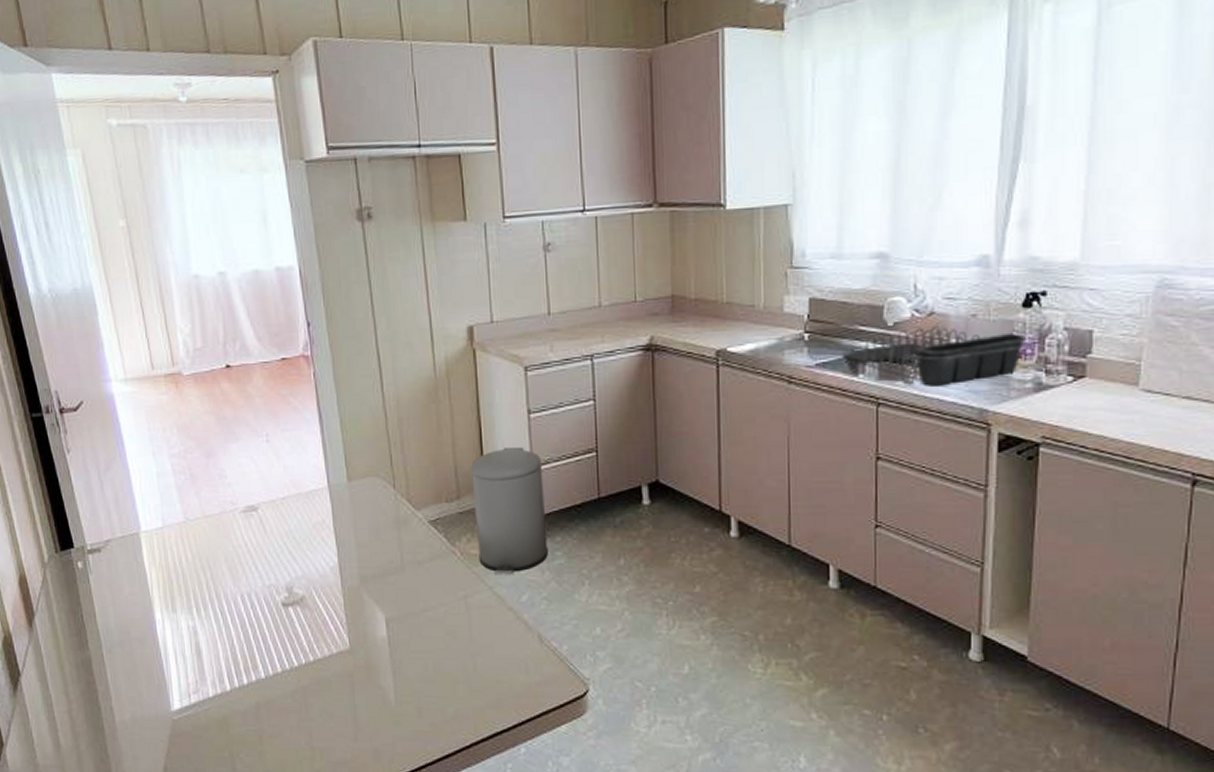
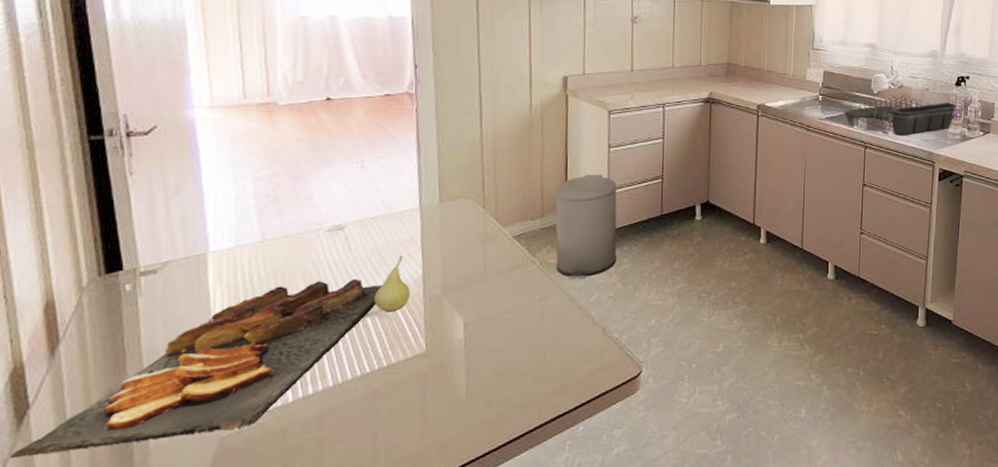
food platter: none [12,564,300,721] -> present [10,278,382,459]
fruit: none [294,541,328,603] -> present [374,256,410,312]

